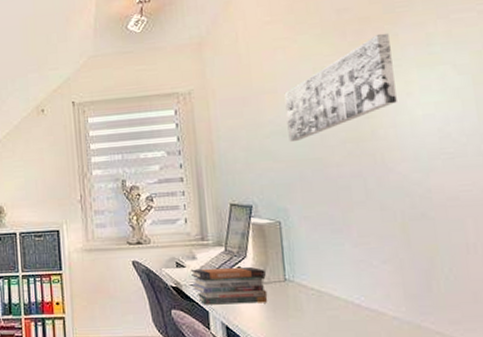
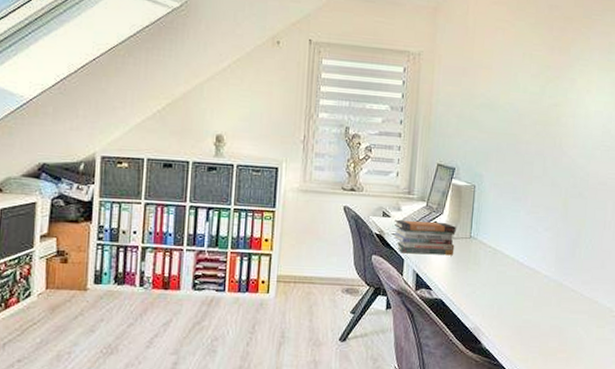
wall art: present [284,32,397,143] -> none [494,34,584,117]

